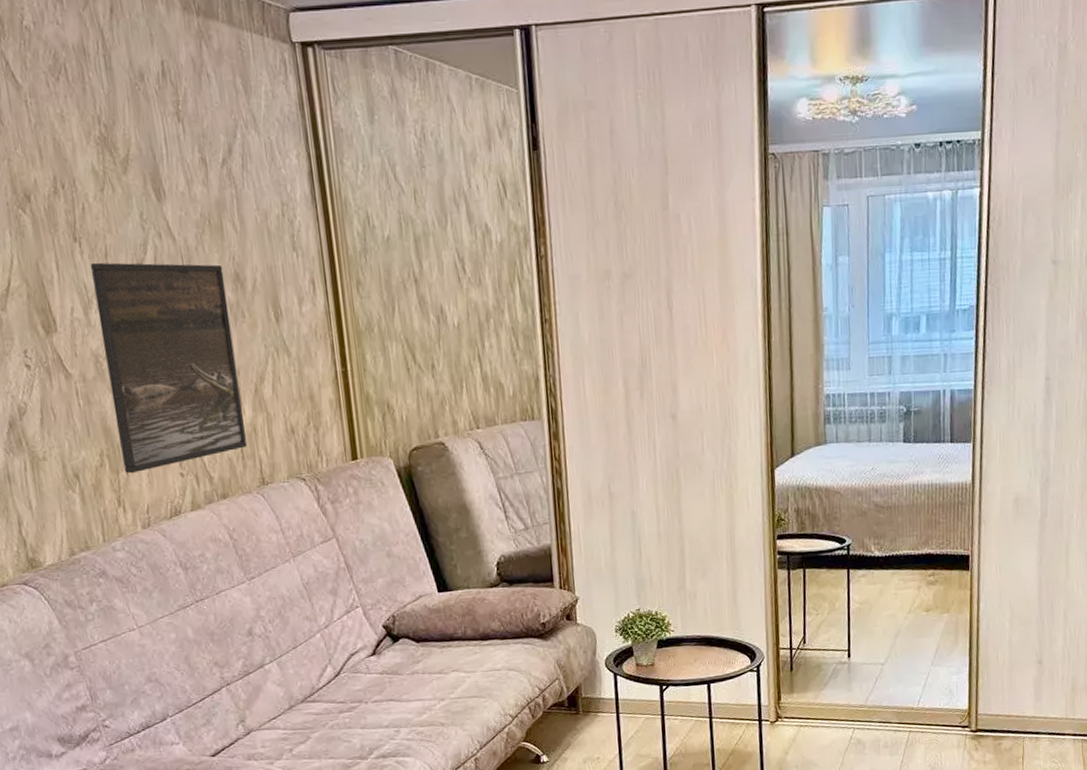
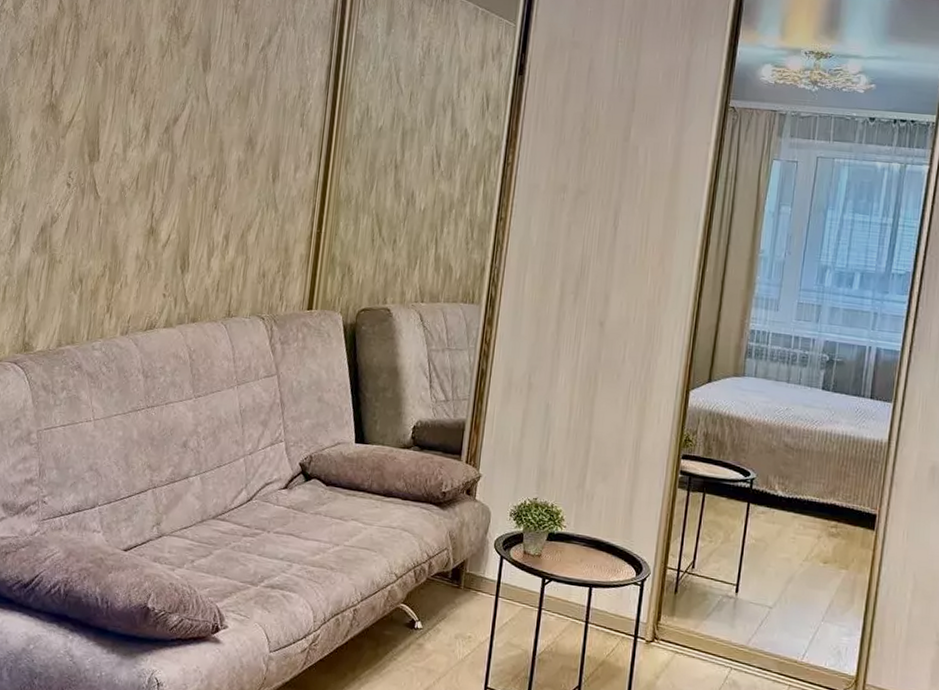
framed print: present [90,262,248,474] -> none [119,111,241,287]

